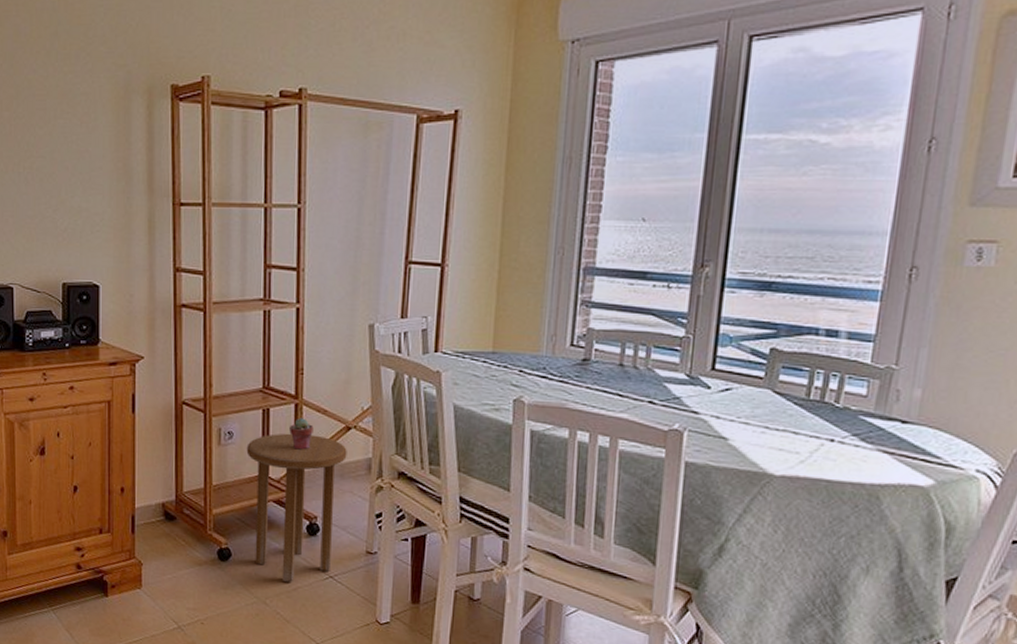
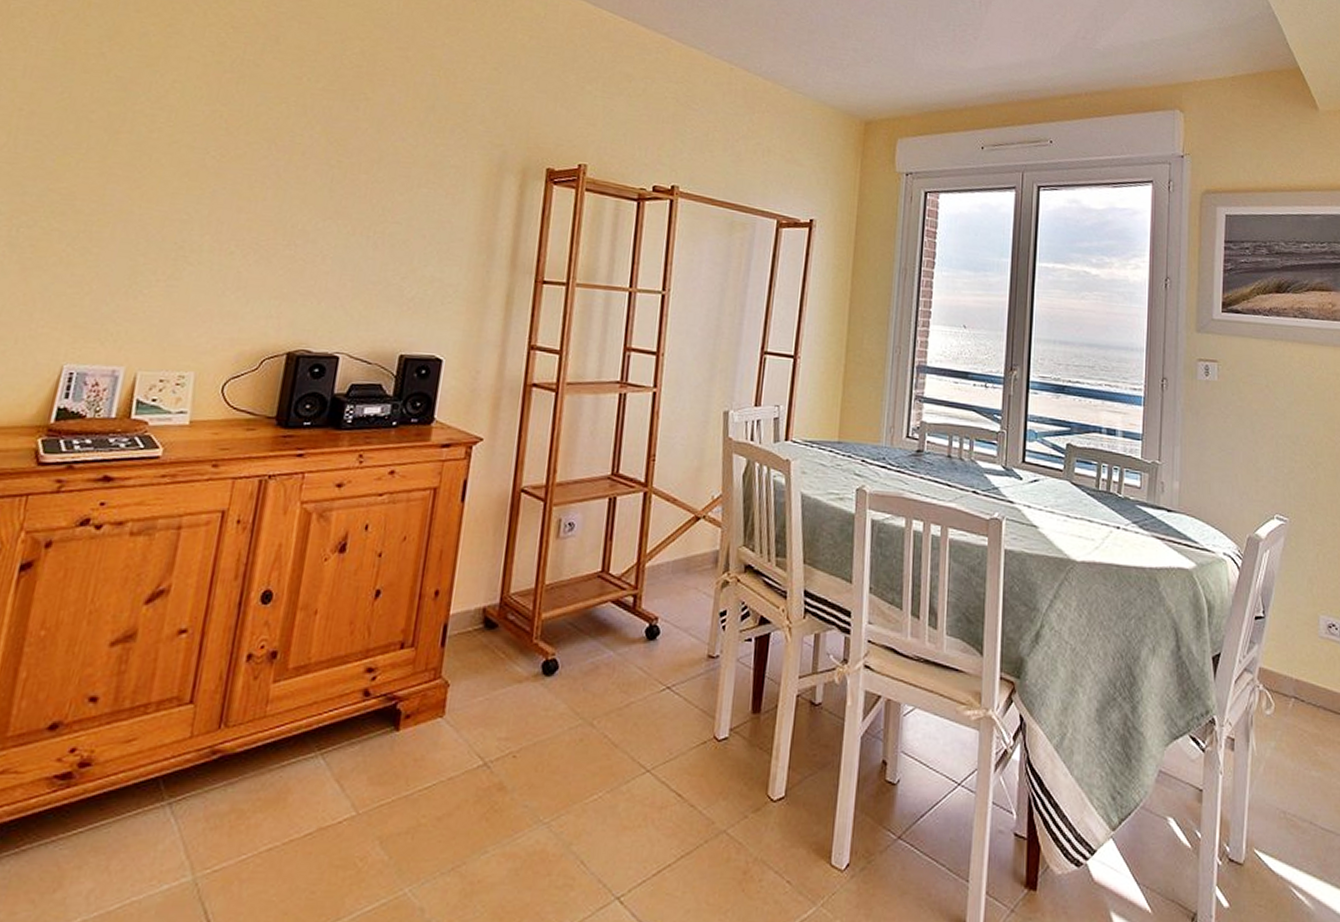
side table: present [246,433,347,582] -> none [584,524,695,697]
potted succulent: present [289,418,314,450] -> none [635,507,661,543]

